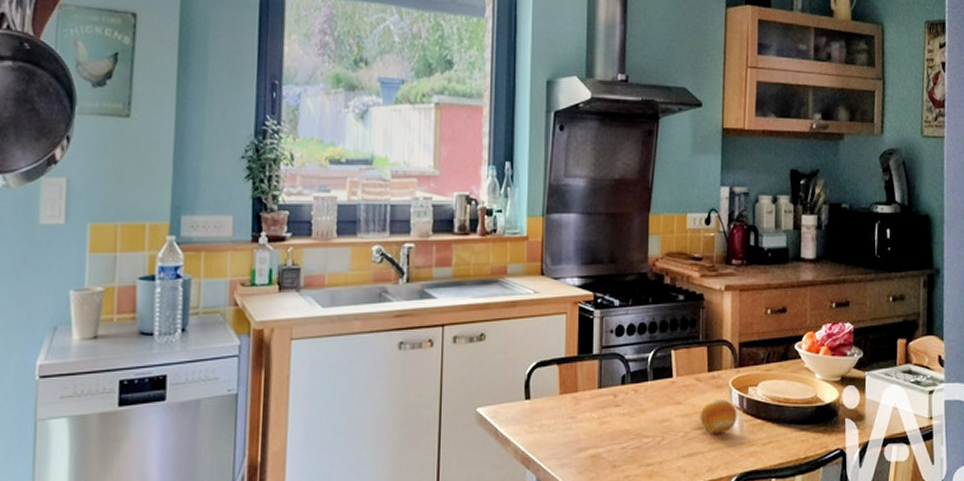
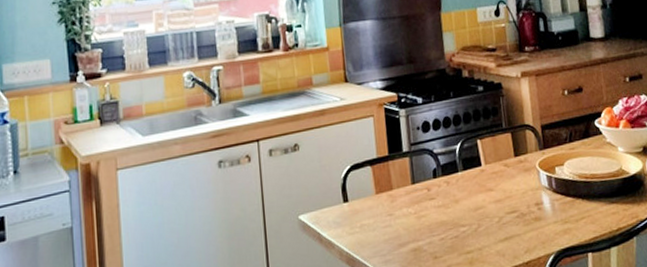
fruit: present [700,400,737,434] -> none [511,181,548,216]

